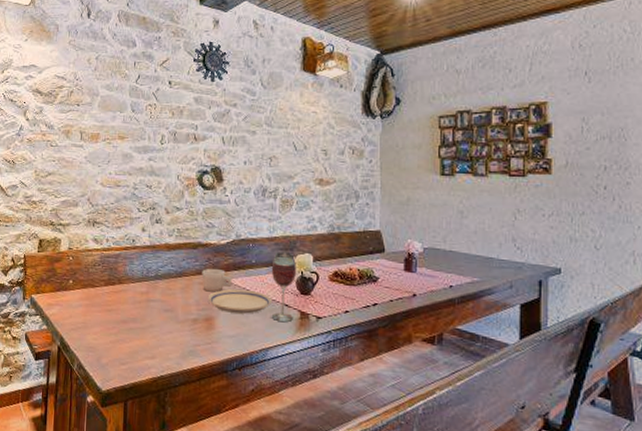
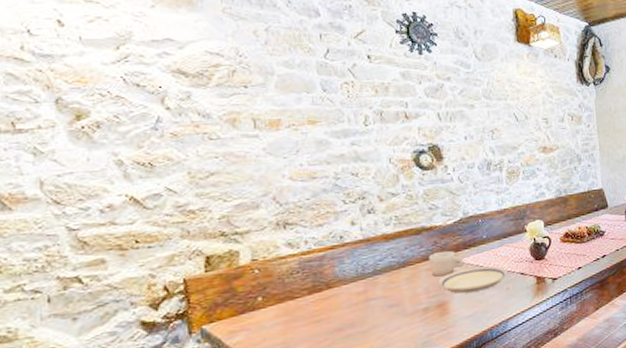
wineglass: present [271,252,297,322] -> none [503,222,530,291]

